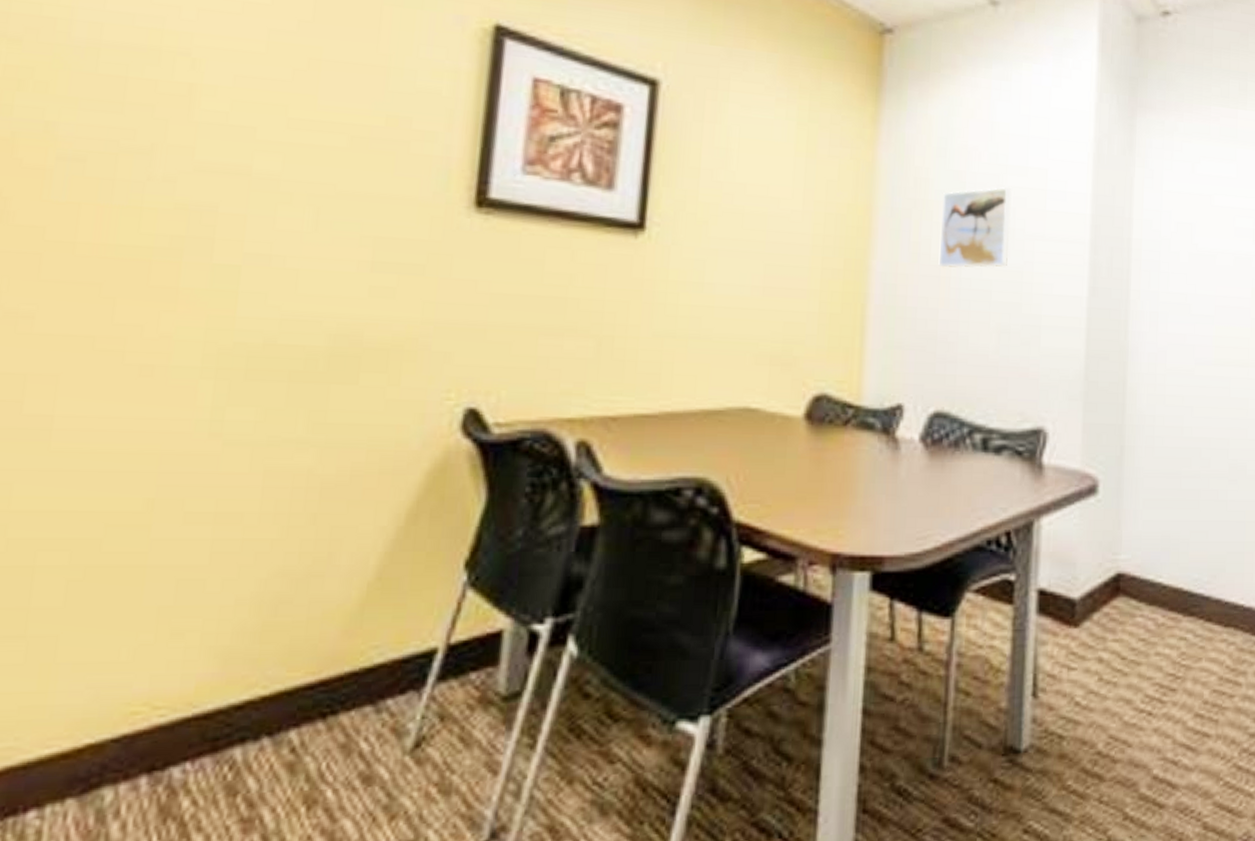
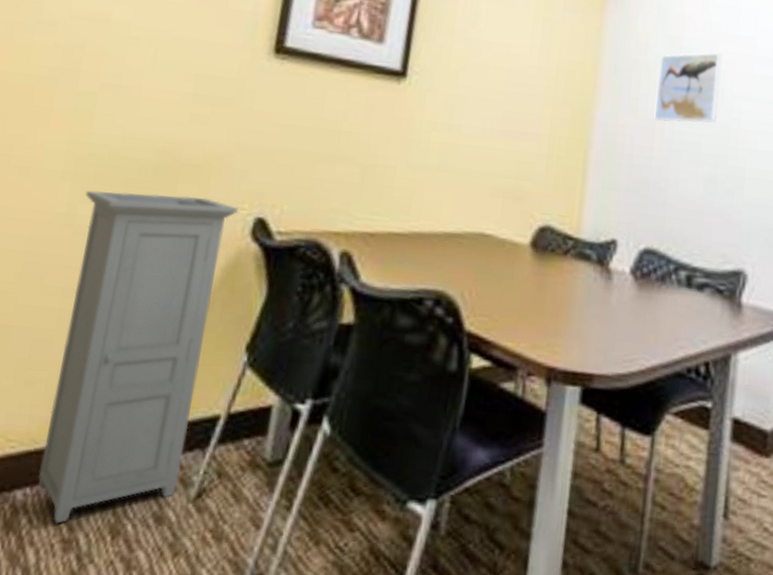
cabinet: none [200,387,443,801] -> present [38,190,239,524]

